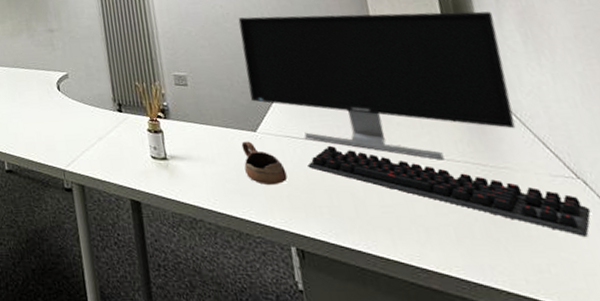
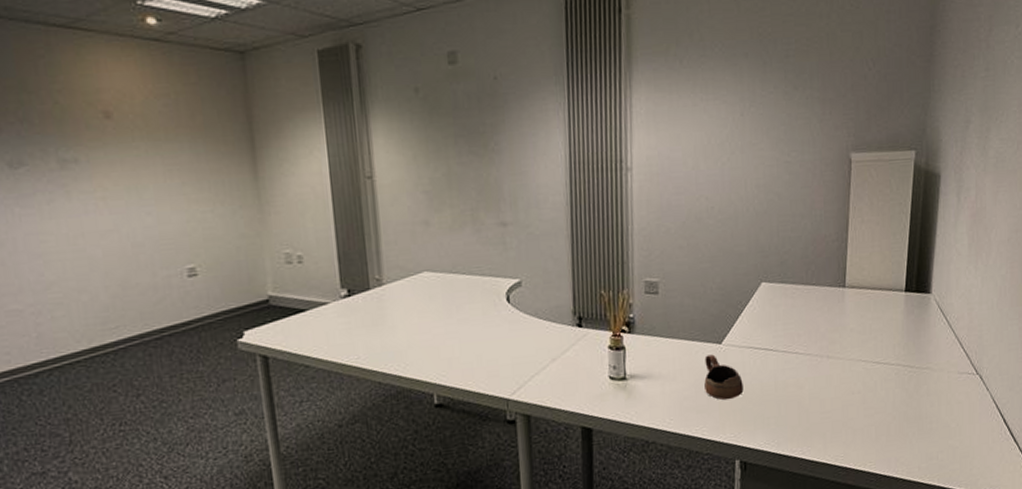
monitor: present [238,11,516,160] -> none [721,212,952,364]
computer keyboard: present [307,145,591,236] -> none [764,355,979,425]

